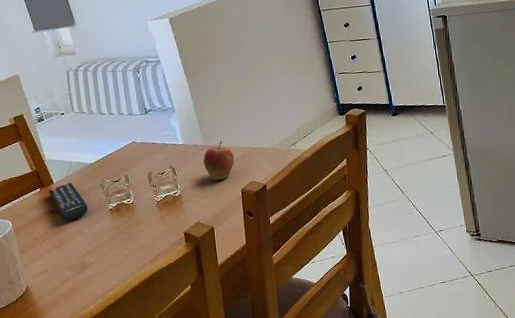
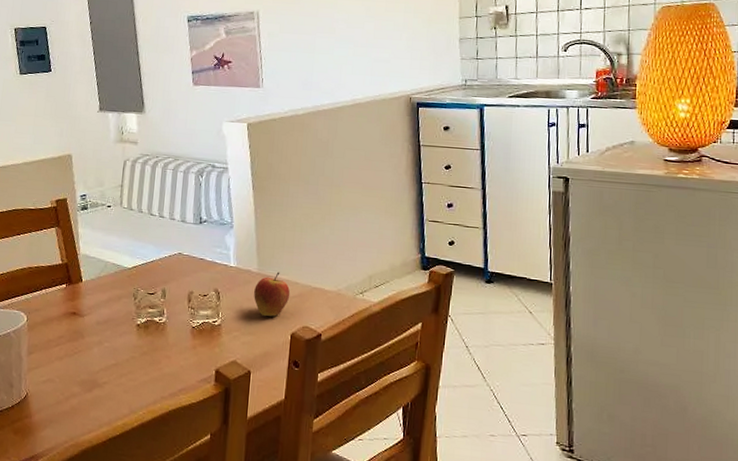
remote control: present [48,182,88,221] -> none [74,284,114,328]

